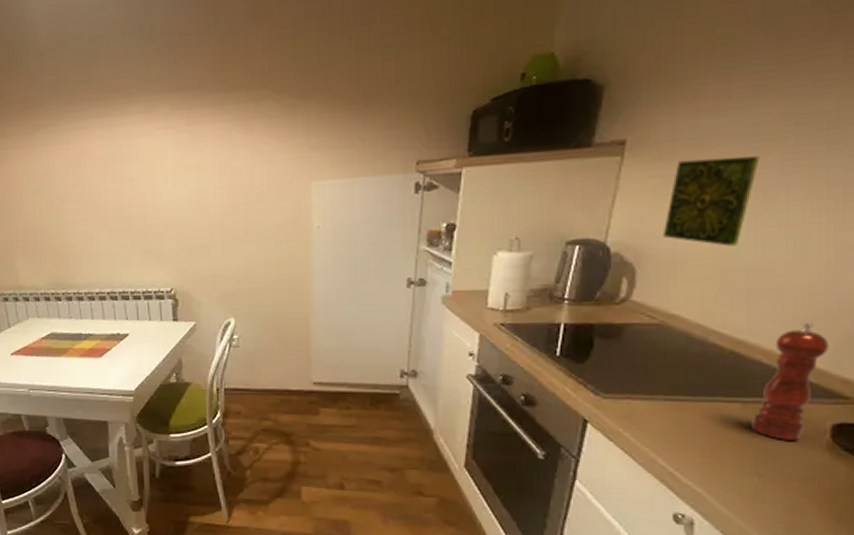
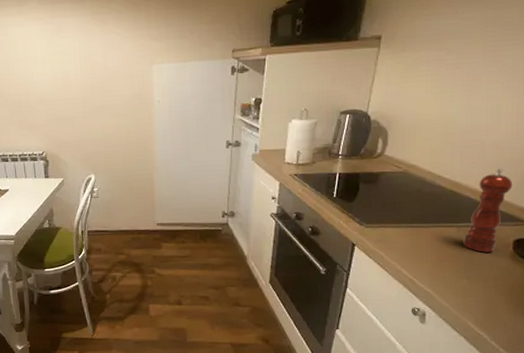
decorative tile: present [662,156,760,247] -> none [406,49,470,115]

